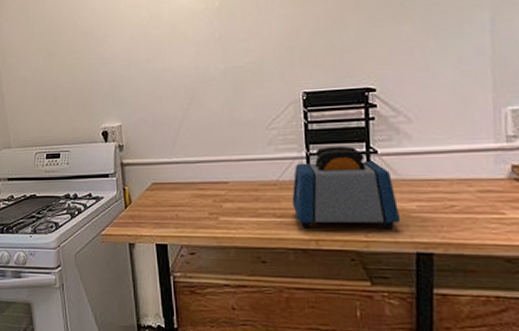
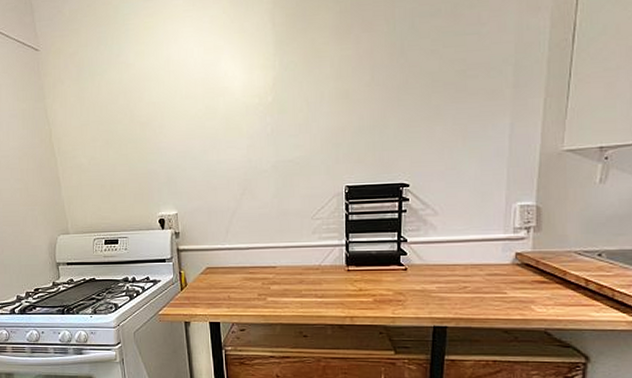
toaster: present [292,145,401,230] -> none [332,234,423,307]

